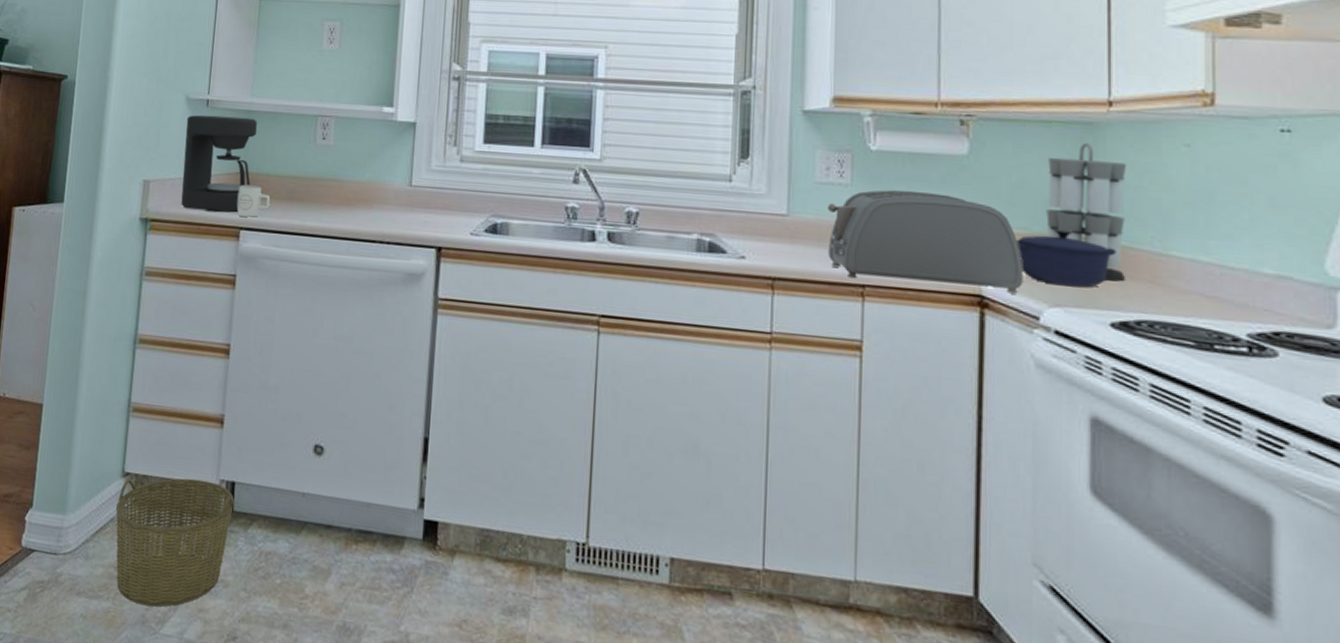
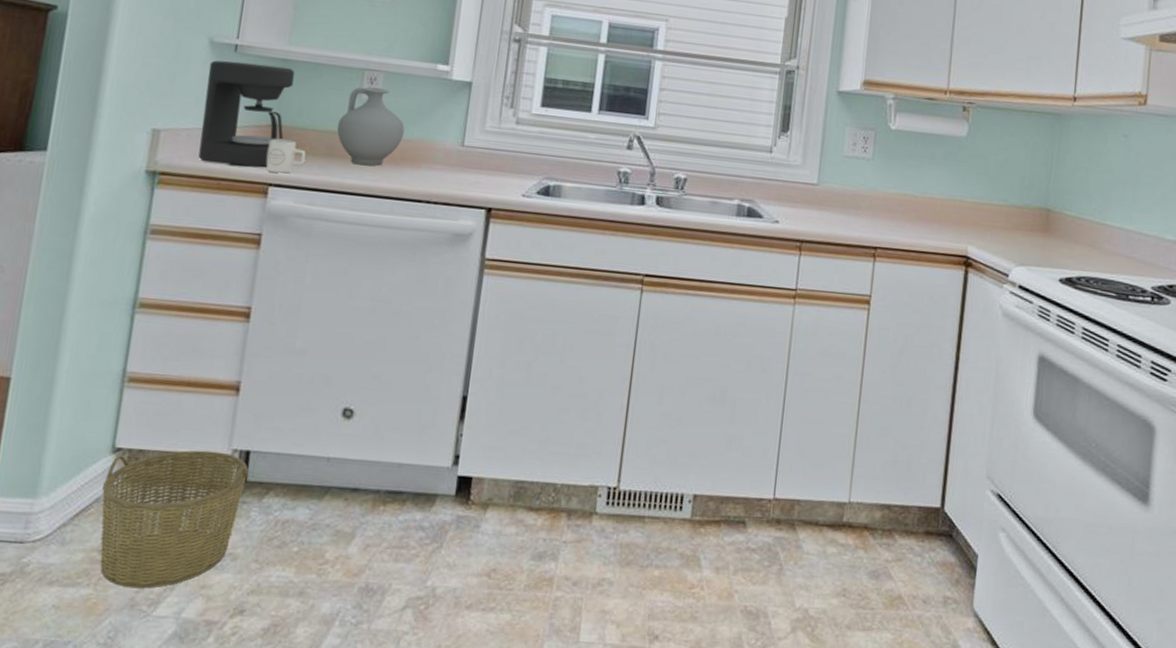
ceramic jug: none [296,132,356,208] -> present [337,86,405,166]
toaster: present [828,189,1023,294] -> none [849,164,1001,255]
cooking pot: present [1017,228,1116,288] -> none [997,201,1069,250]
spice rack: present [1046,142,1127,282] -> none [1020,130,1082,245]

